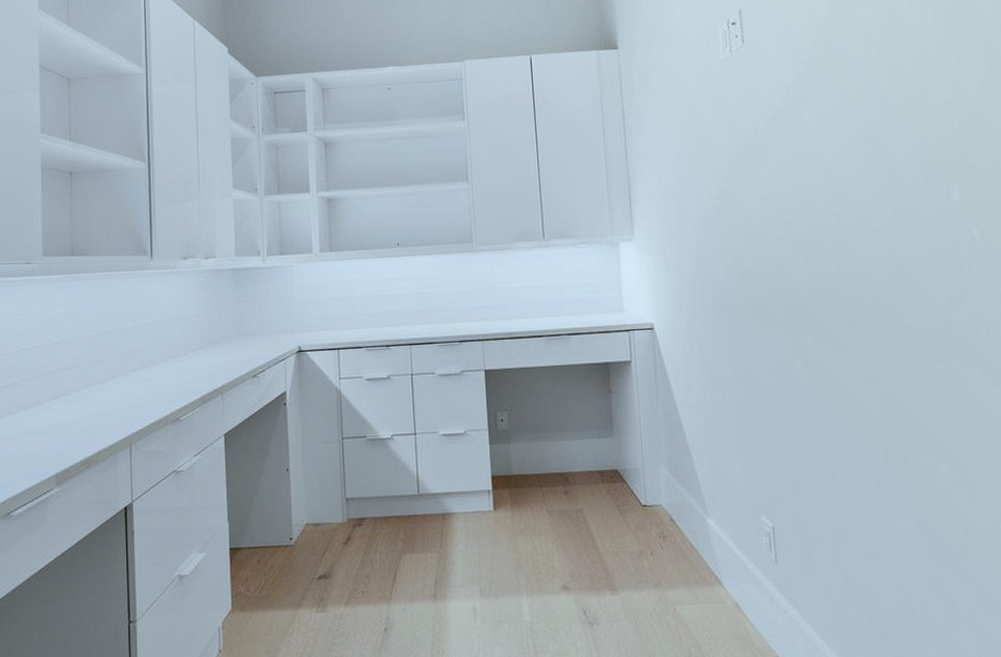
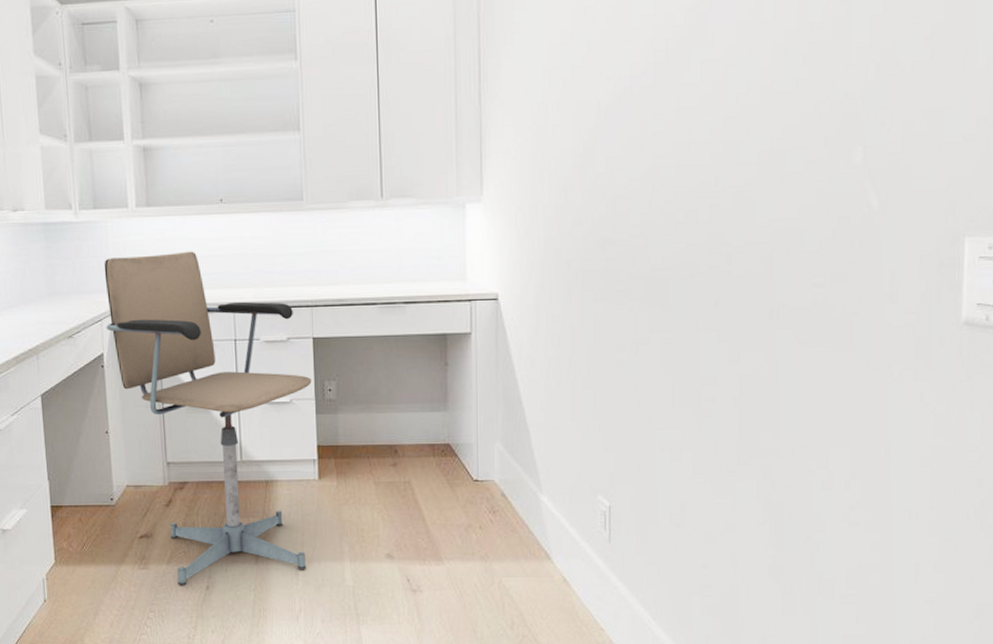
office chair: none [288,291,485,629] -> present [104,251,312,586]

